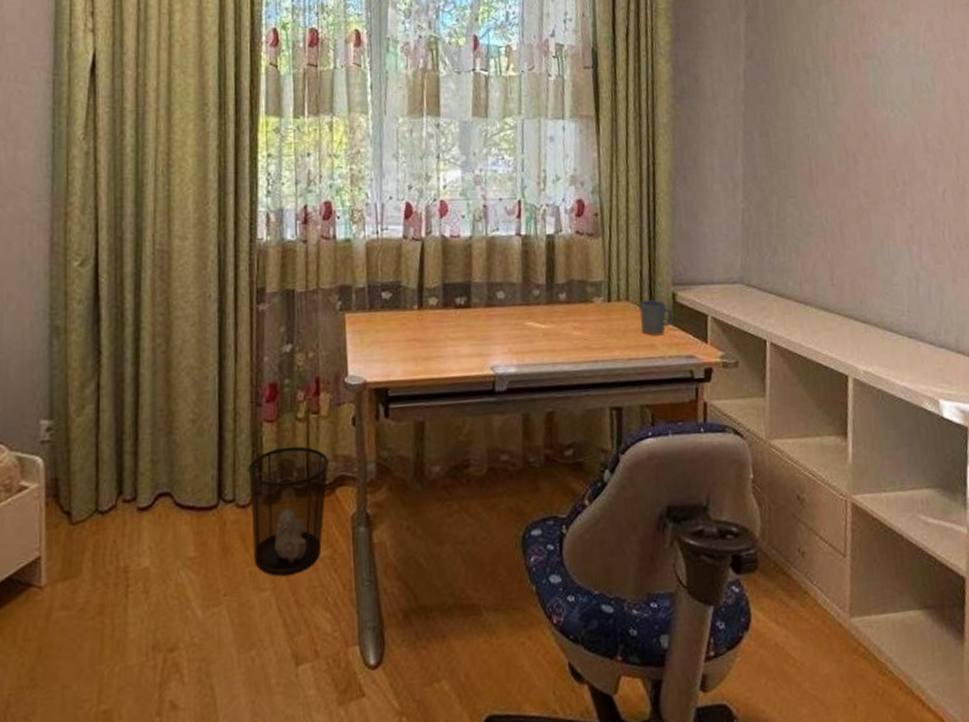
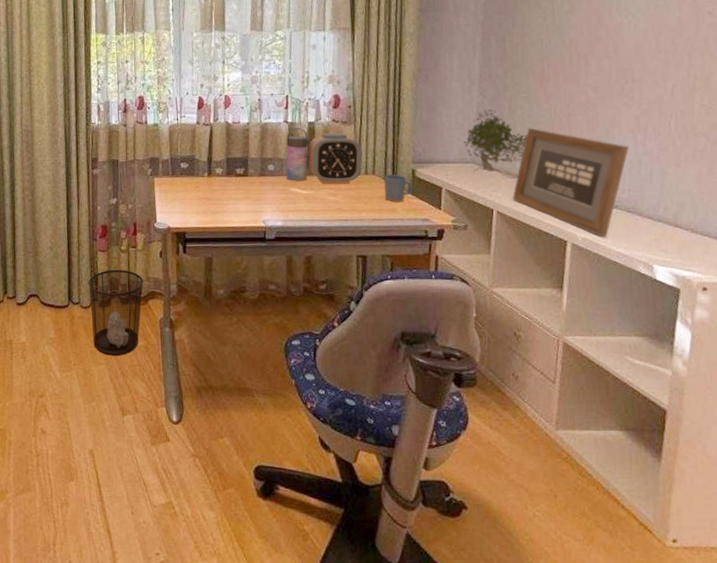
water bottle: none [518,241,547,313] -> present [285,127,309,182]
alarm clock: none [546,248,613,315] -> present [307,133,362,185]
plant: none [730,217,799,303] -> present [464,109,528,180]
picture frame: none [786,238,905,369] -> present [512,127,629,237]

